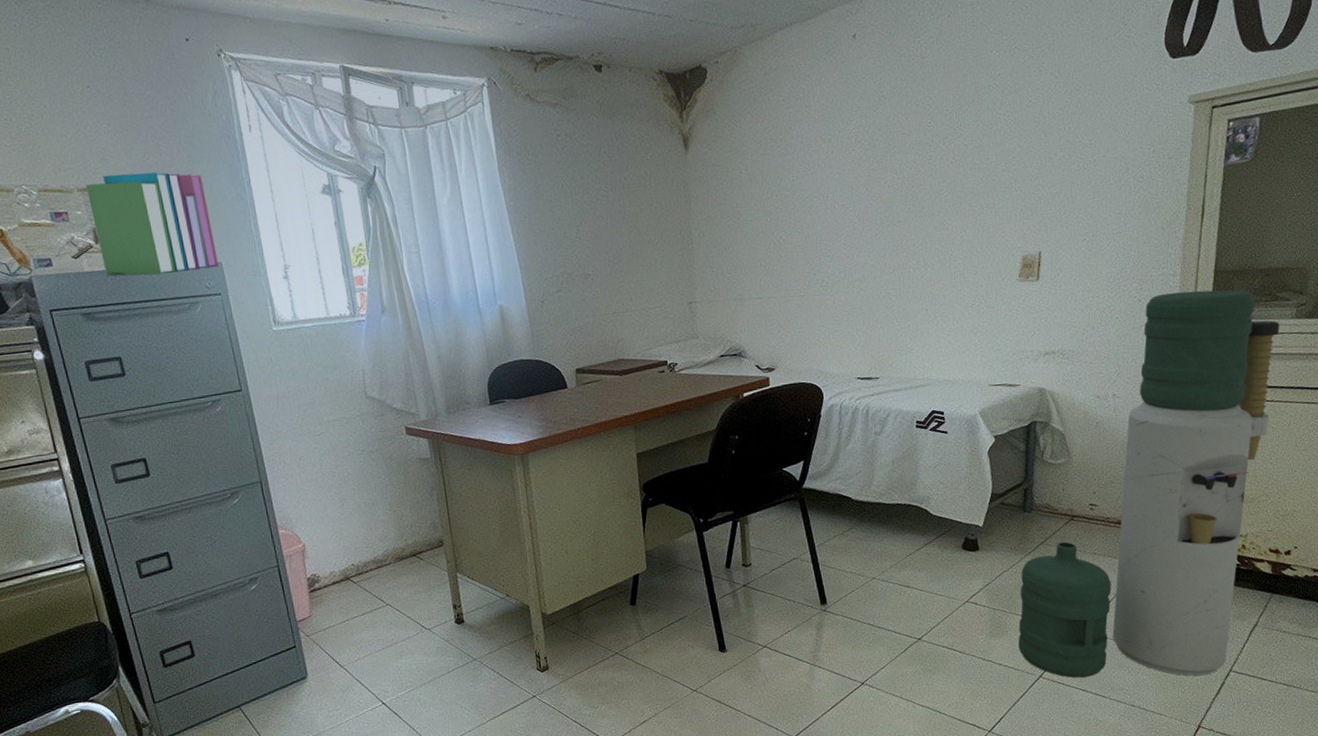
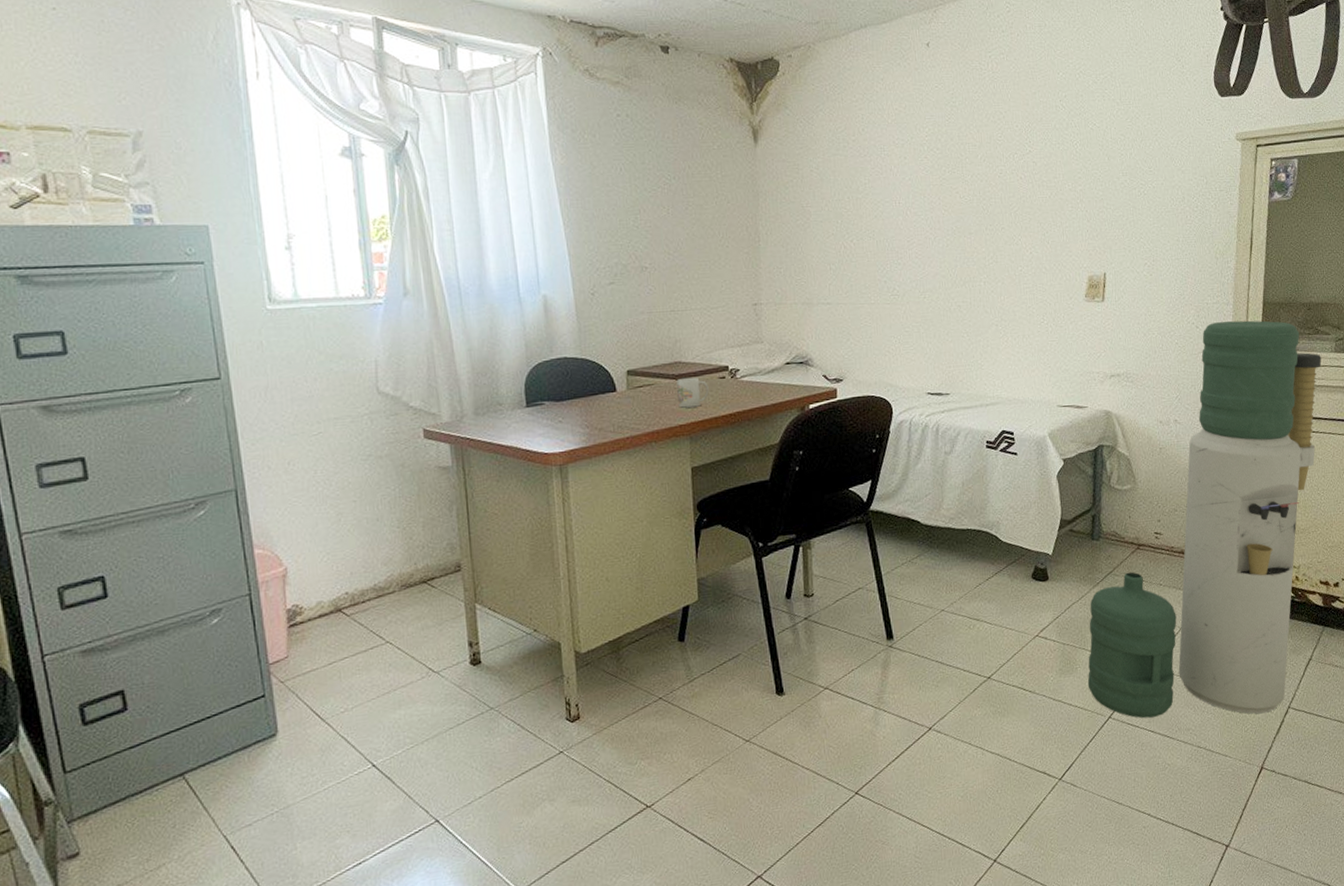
books: present [86,172,219,277] -> none [39,113,204,236]
mug: none [620,372,650,401] -> present [676,377,709,408]

